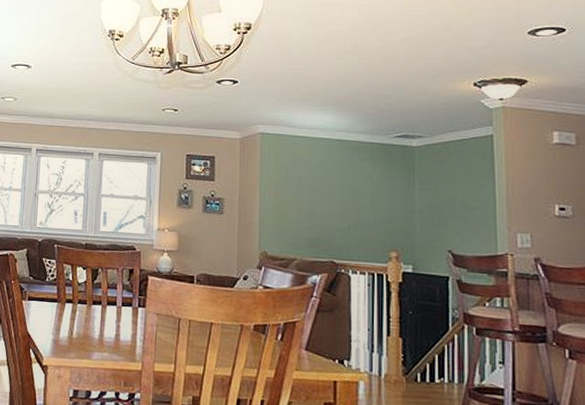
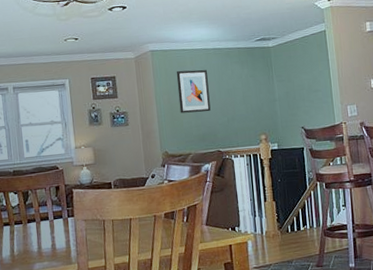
wall art: none [288,159,327,213] -> present [176,69,211,114]

